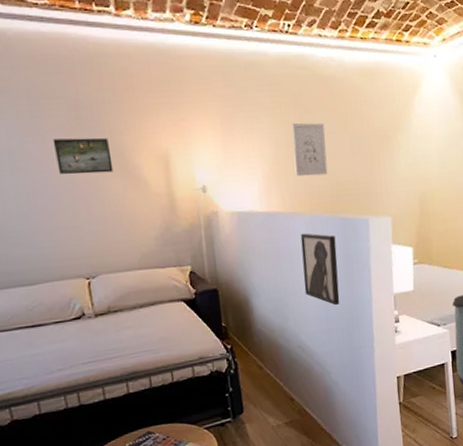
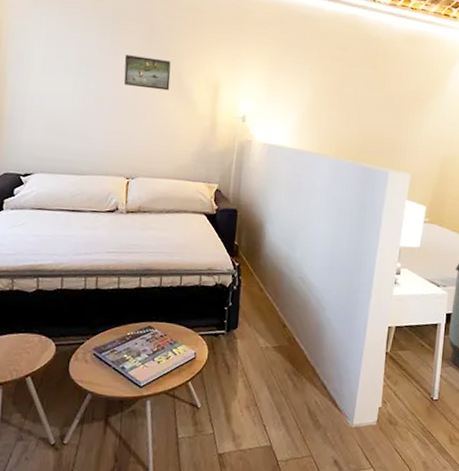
wall art: present [292,122,328,177] -> none [328,74,363,125]
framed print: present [300,233,340,306] -> none [316,174,354,247]

